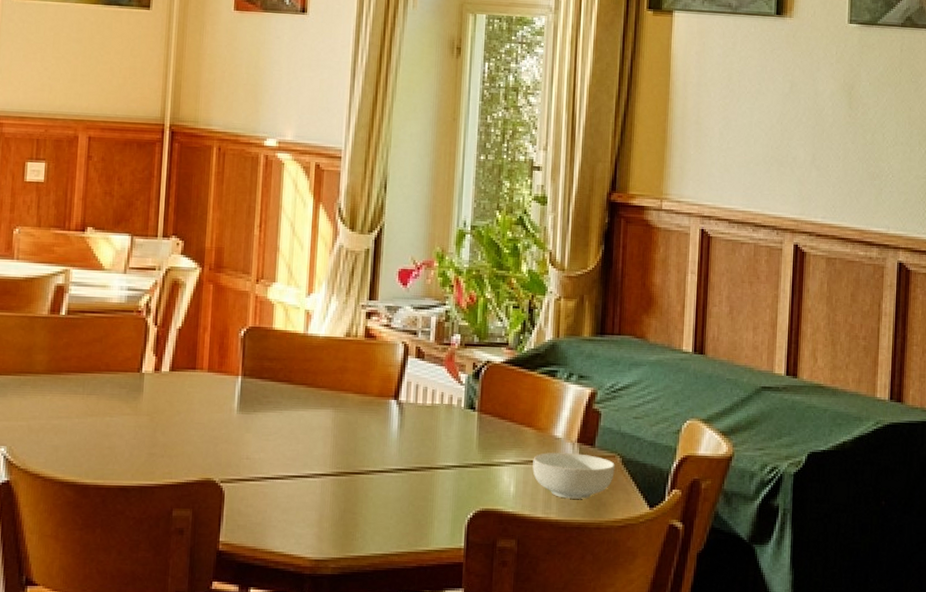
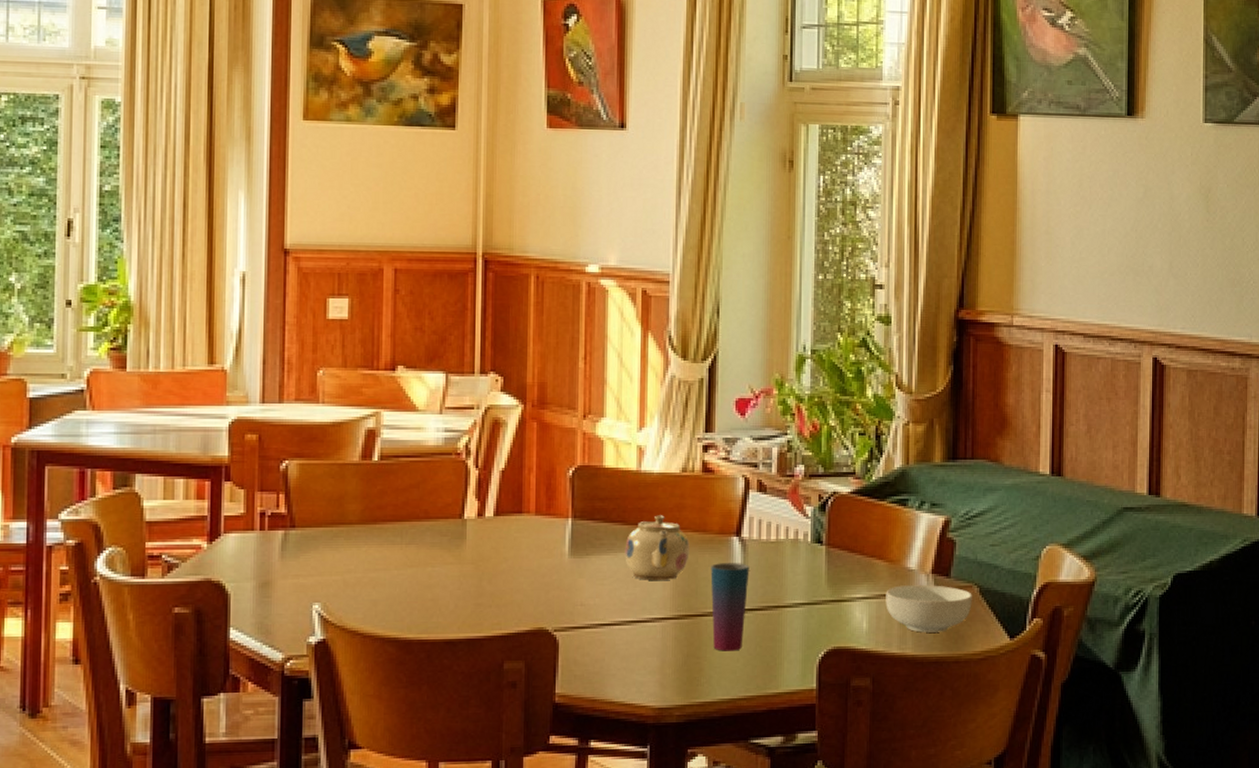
teapot: none [289,376,350,438] -> present [625,515,690,580]
cup: none [368,424,406,509] -> present [711,563,750,651]

